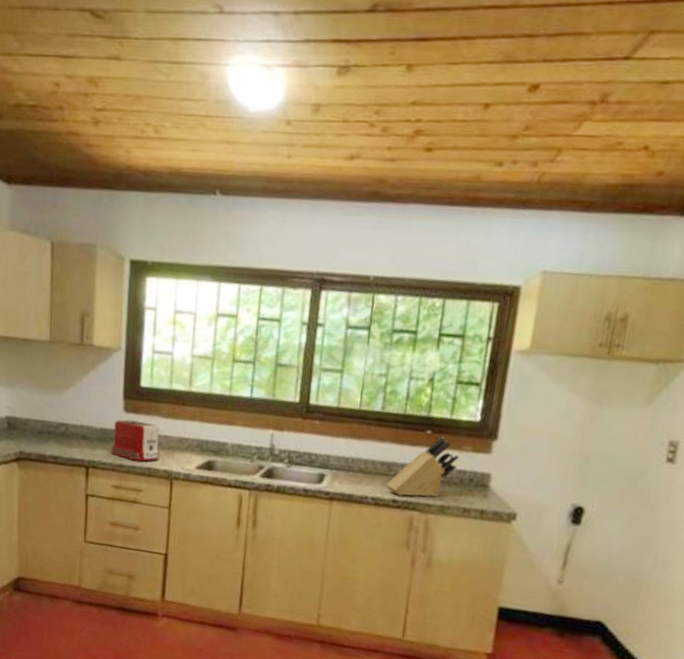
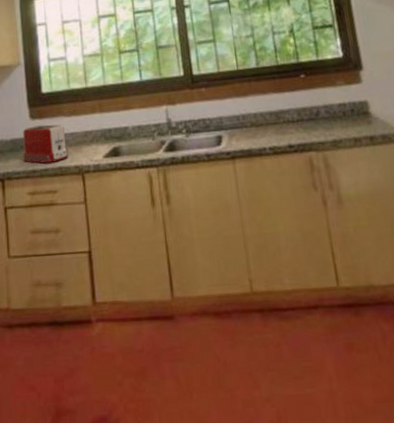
knife block: present [385,437,459,497] -> none [278,78,337,140]

